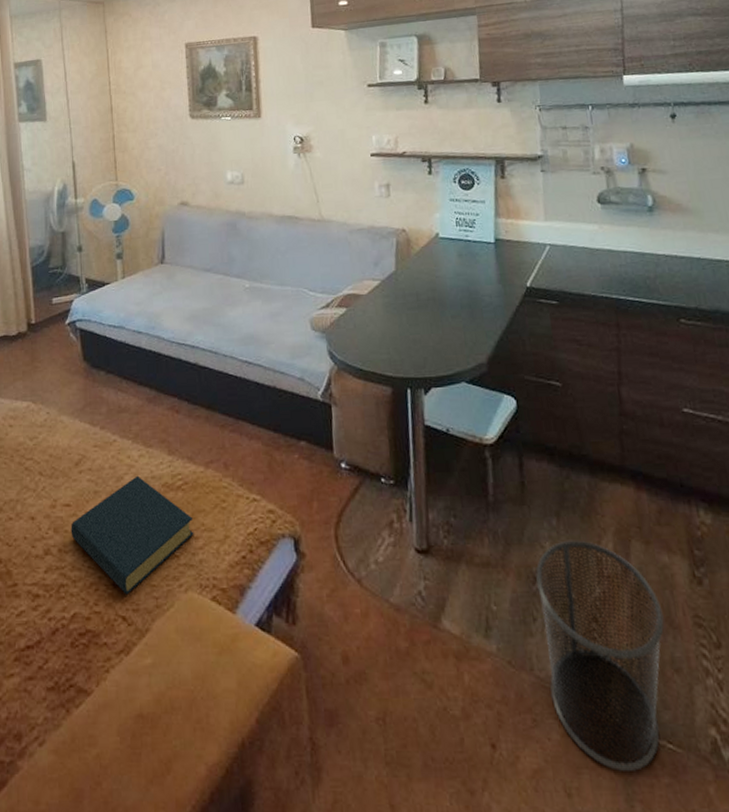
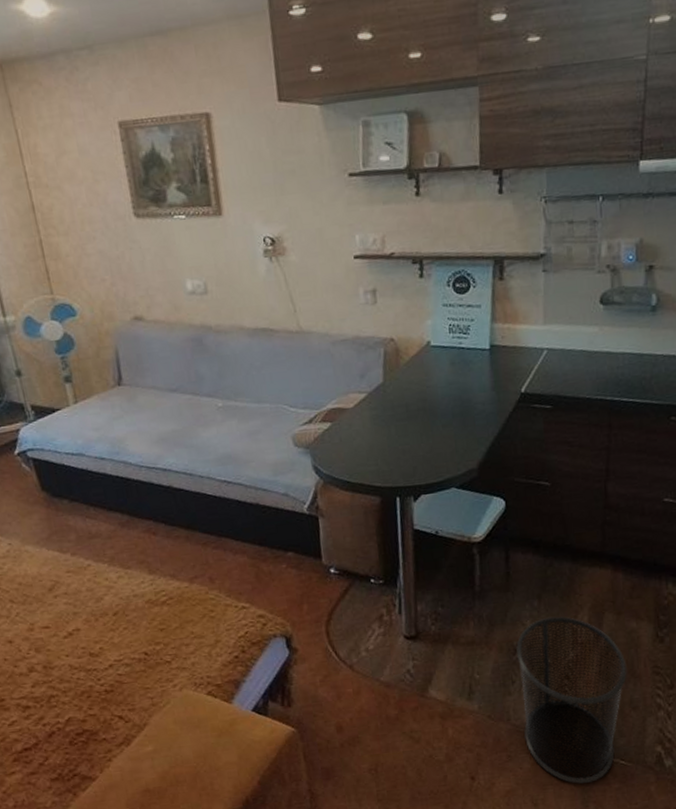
hardback book: present [70,475,194,595] -> none [52,595,184,698]

